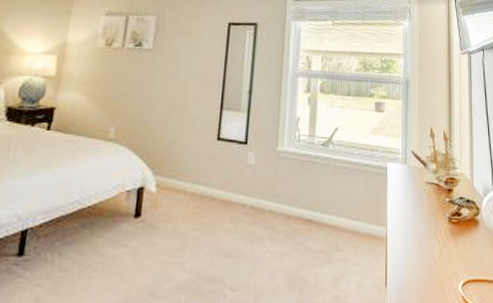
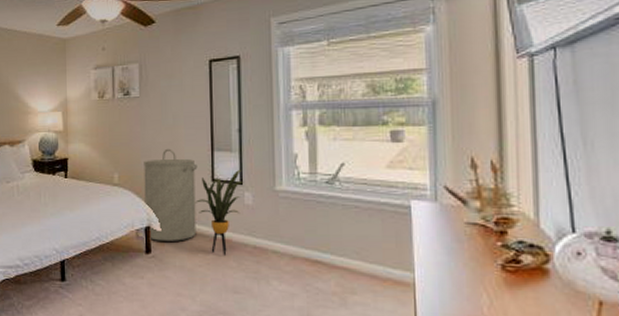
laundry hamper: none [141,104,205,203] -> present [144,148,198,241]
house plant: none [196,129,249,217] -> present [194,169,244,255]

